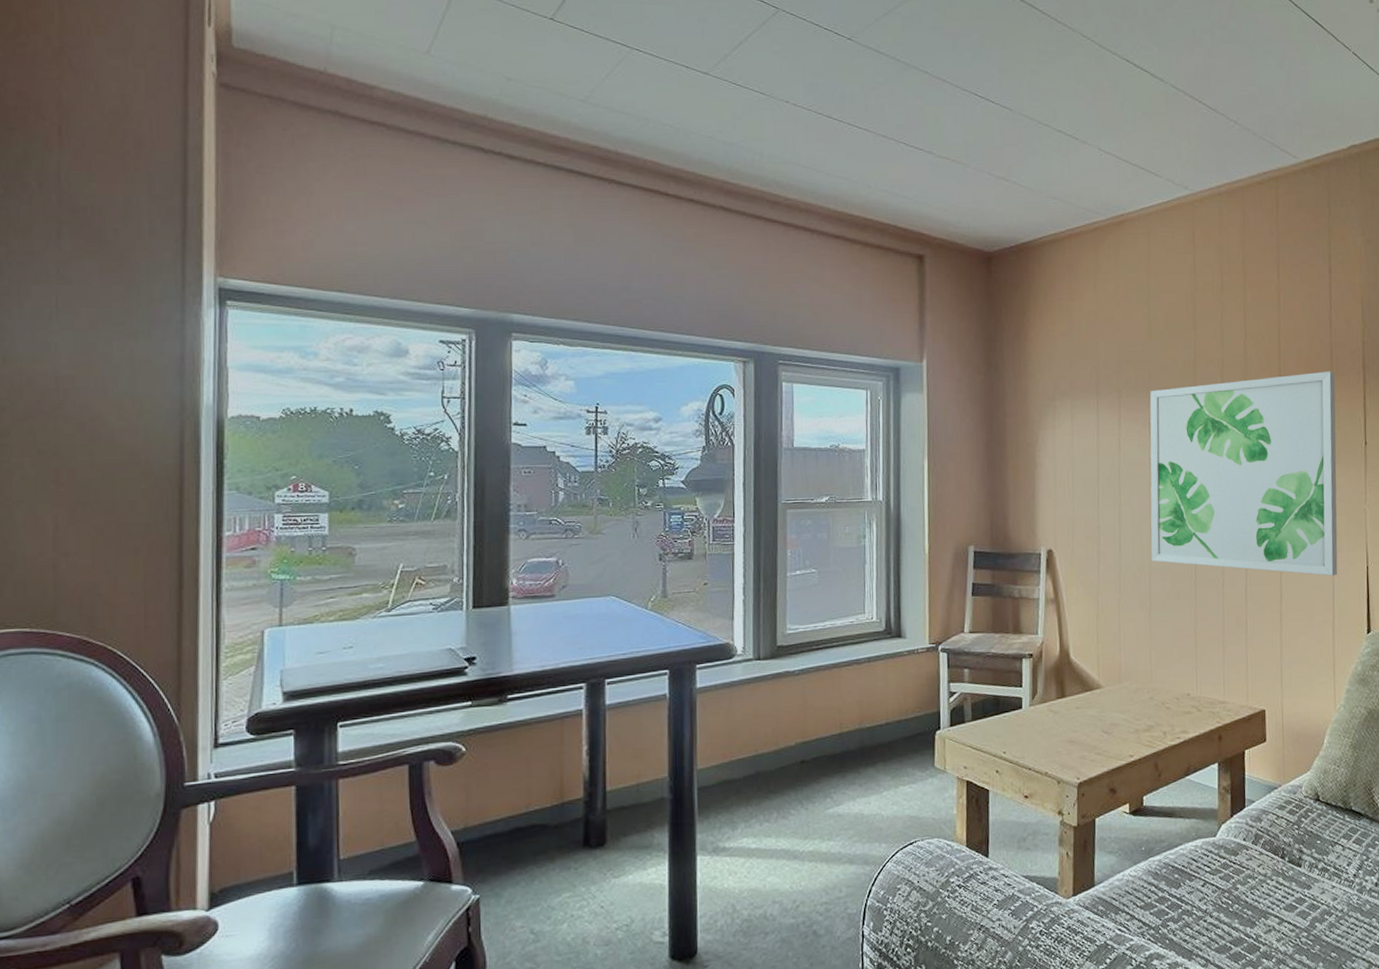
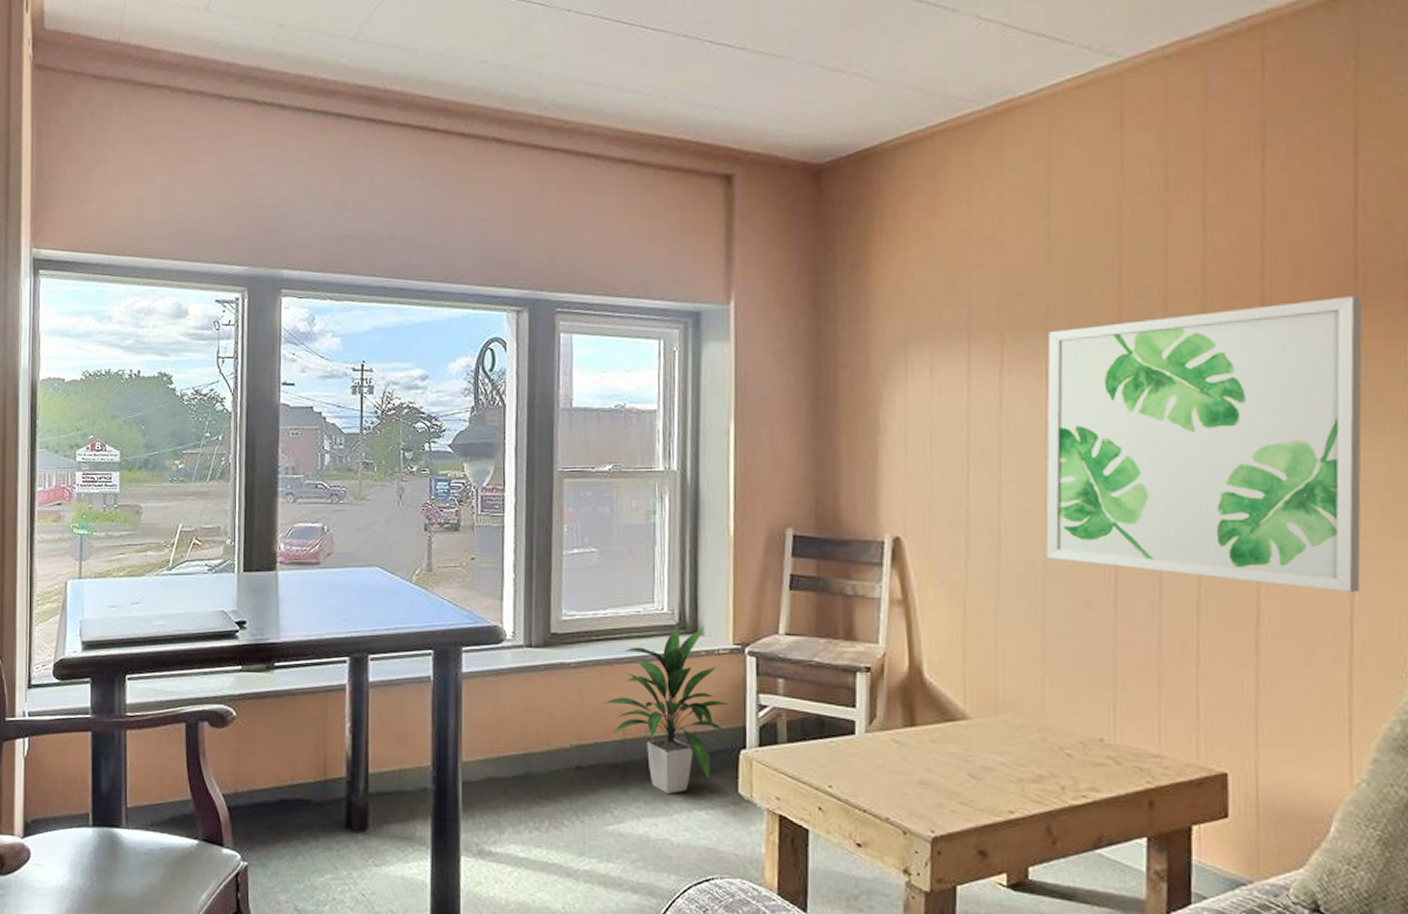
indoor plant: none [821,631,928,775] -> present [600,625,731,794]

